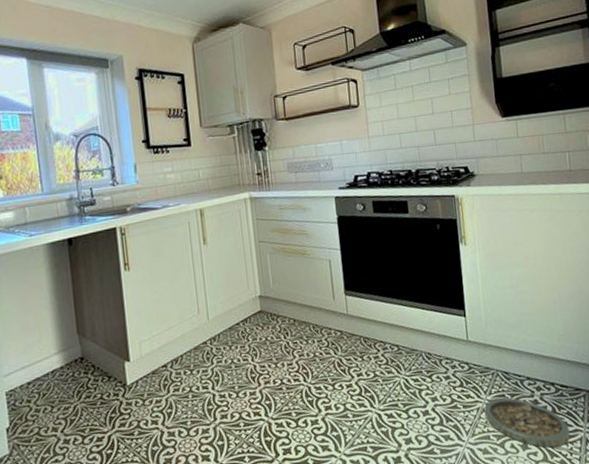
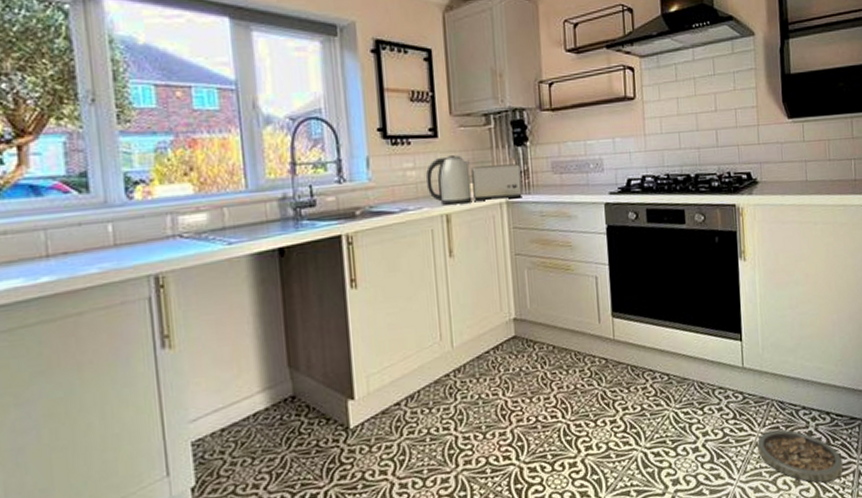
kettle: none [182,160,221,202] -> present [426,155,472,206]
toaster: none [220,165,264,198] -> present [471,164,524,202]

